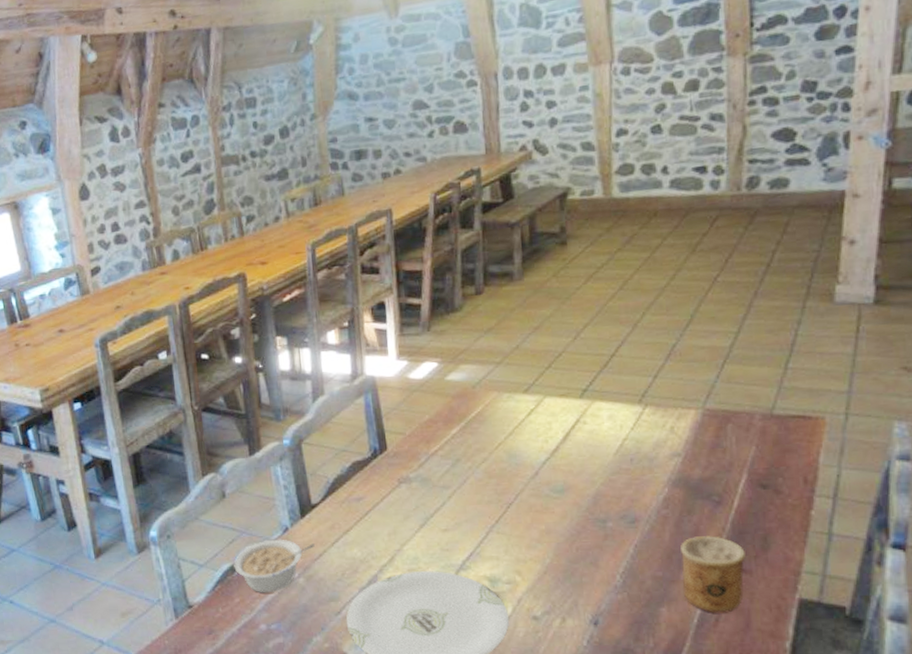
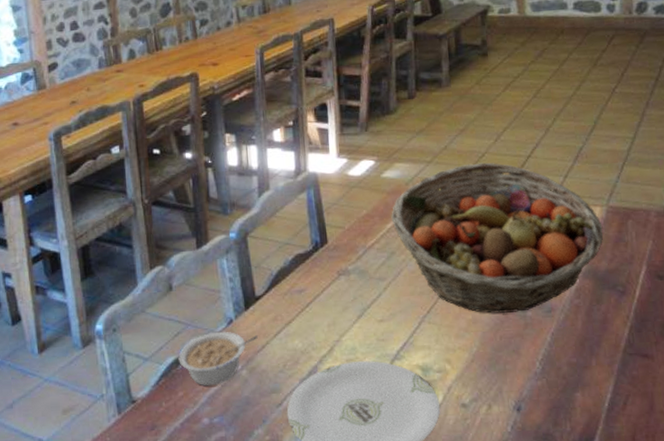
fruit basket: none [456,362,698,524] -> present [391,162,603,314]
cup: present [681,536,746,613] -> none [591,323,648,397]

